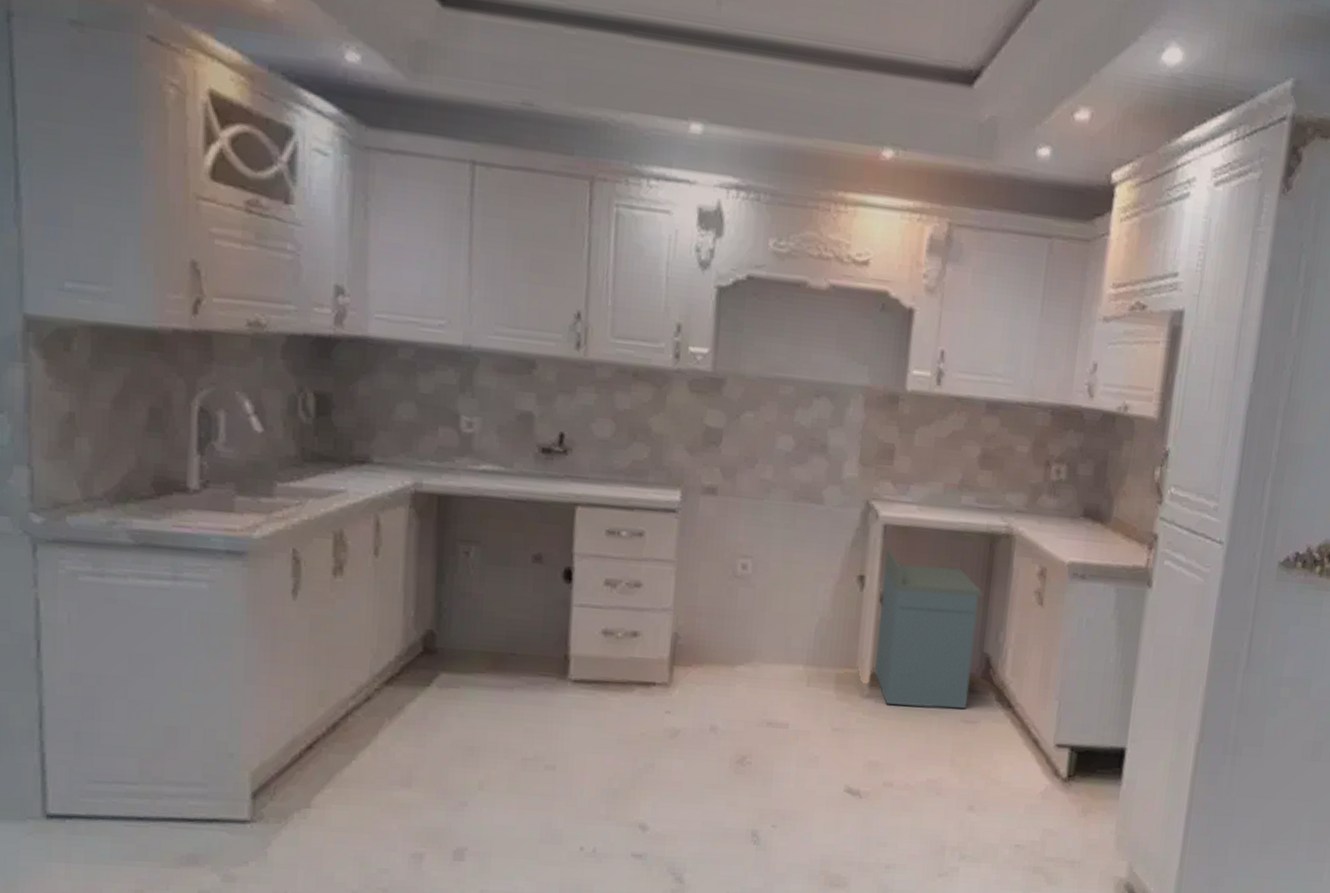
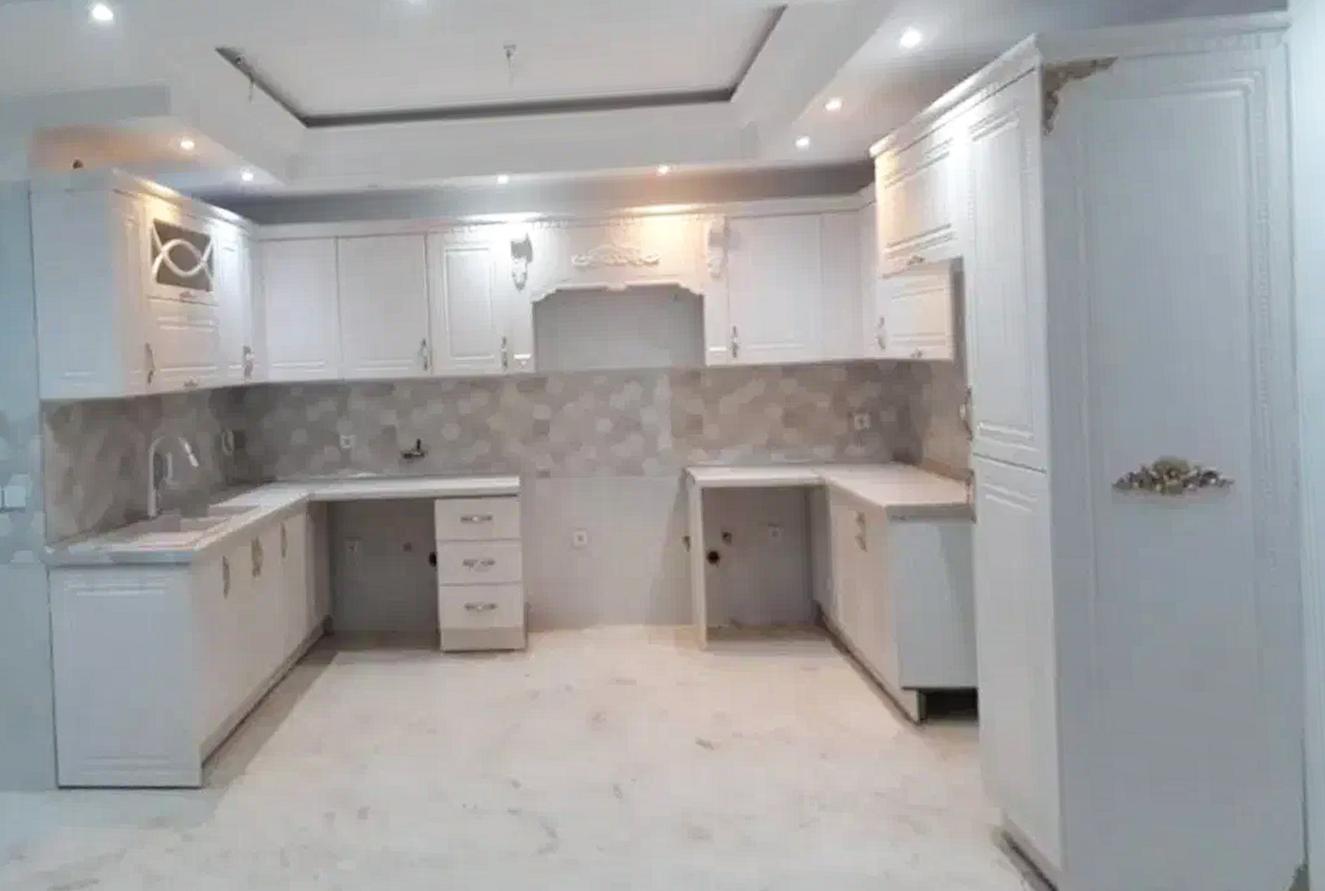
storage cabinet: present [873,548,983,709] -> none [706,510,806,658]

